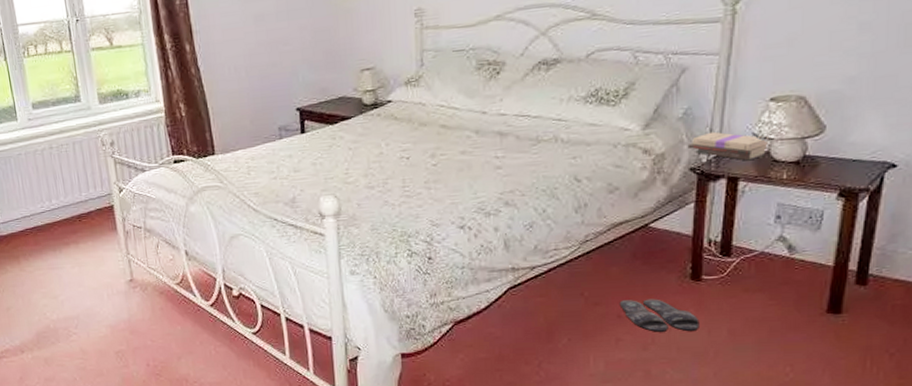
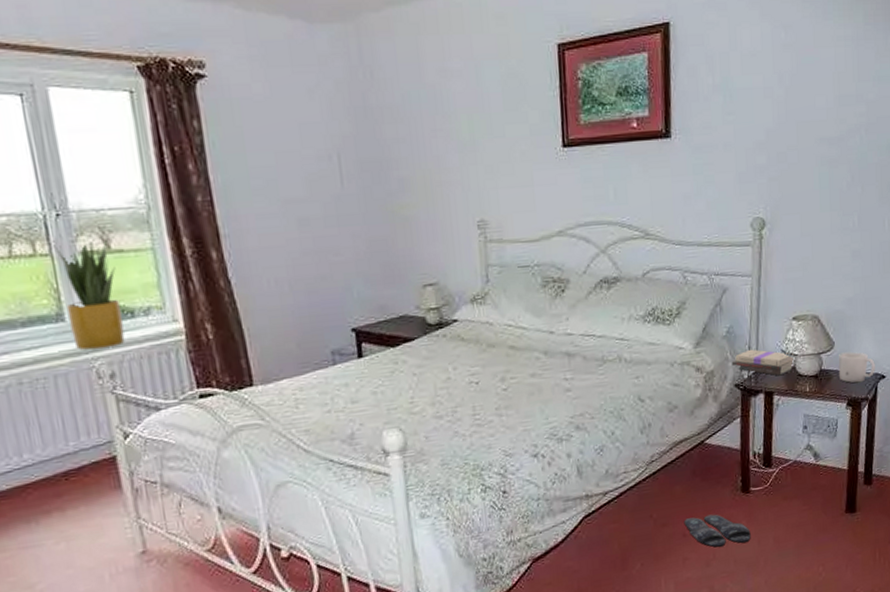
planter: none [73,37,122,124] -> present [51,239,125,351]
mug: none [828,136,883,172] -> present [838,351,875,383]

